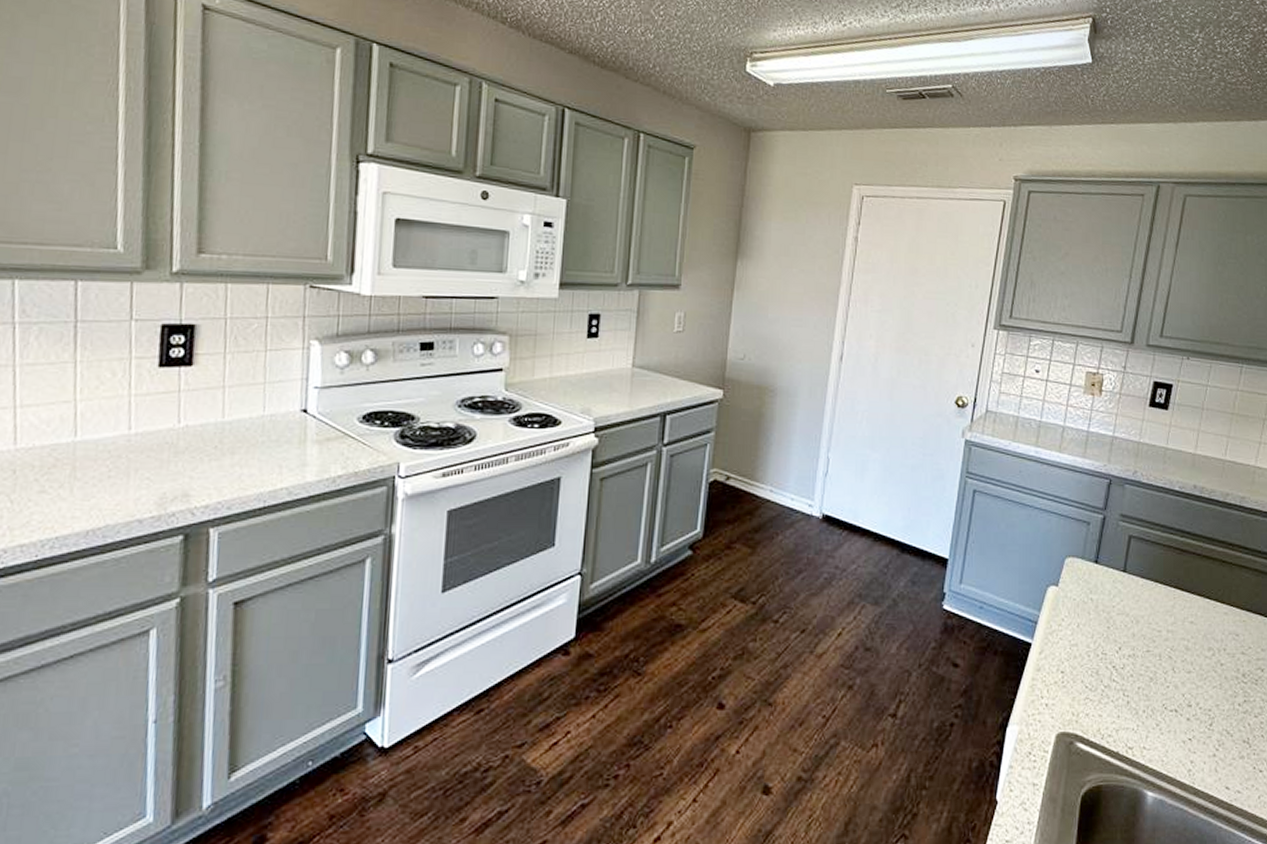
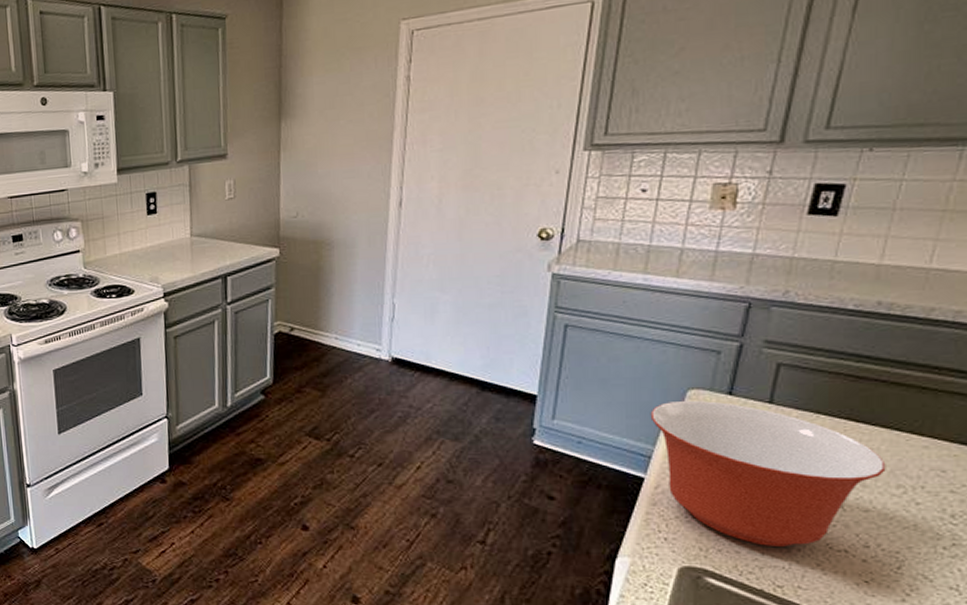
mixing bowl: none [1037,567,1201,709] -> present [650,400,886,546]

